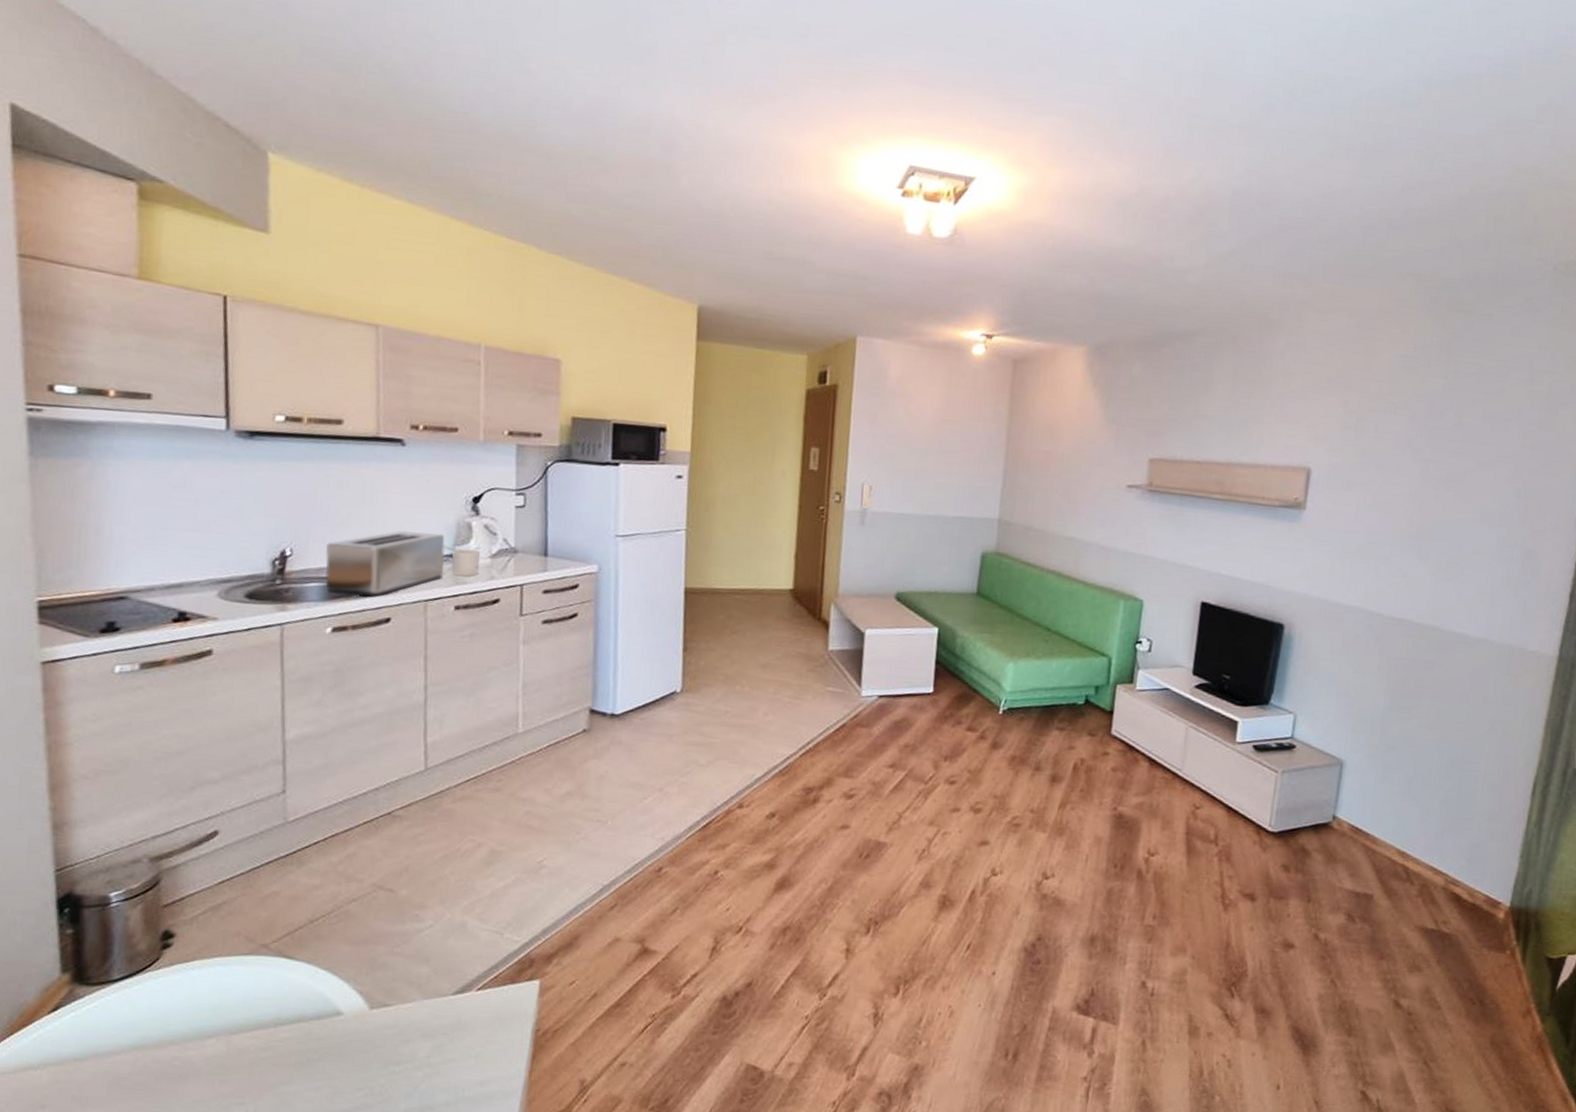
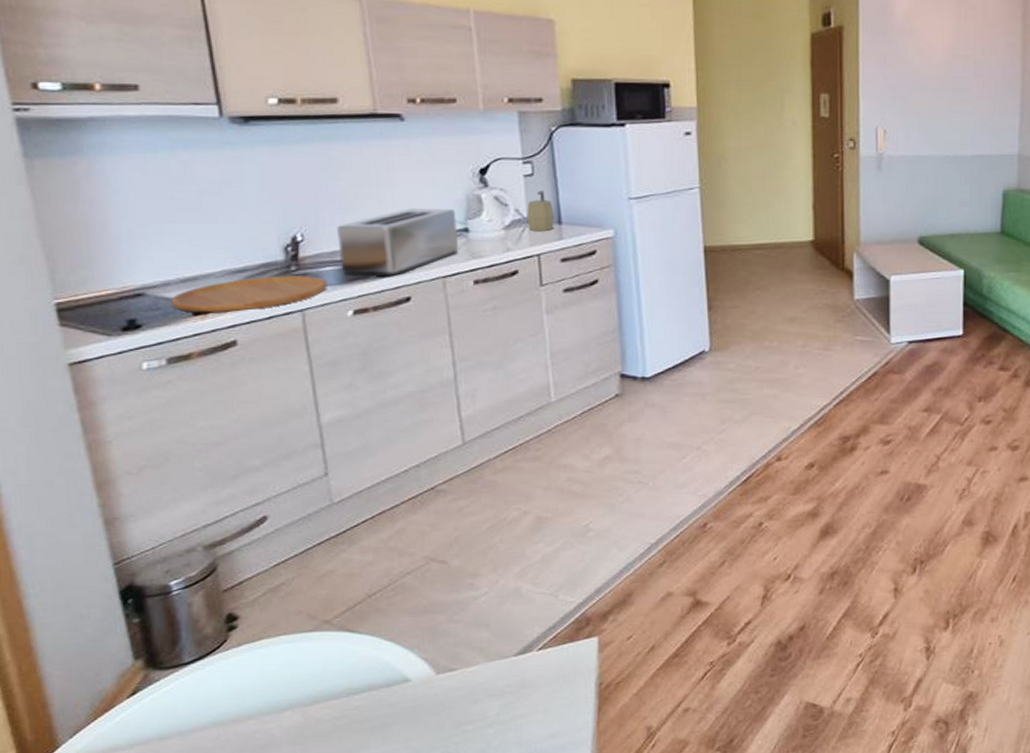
cutting board: none [152,588,310,622] -> present [171,275,327,313]
mug: present [451,549,480,577] -> none [464,222,493,250]
soap dispenser: none [514,522,541,563] -> present [527,190,554,232]

